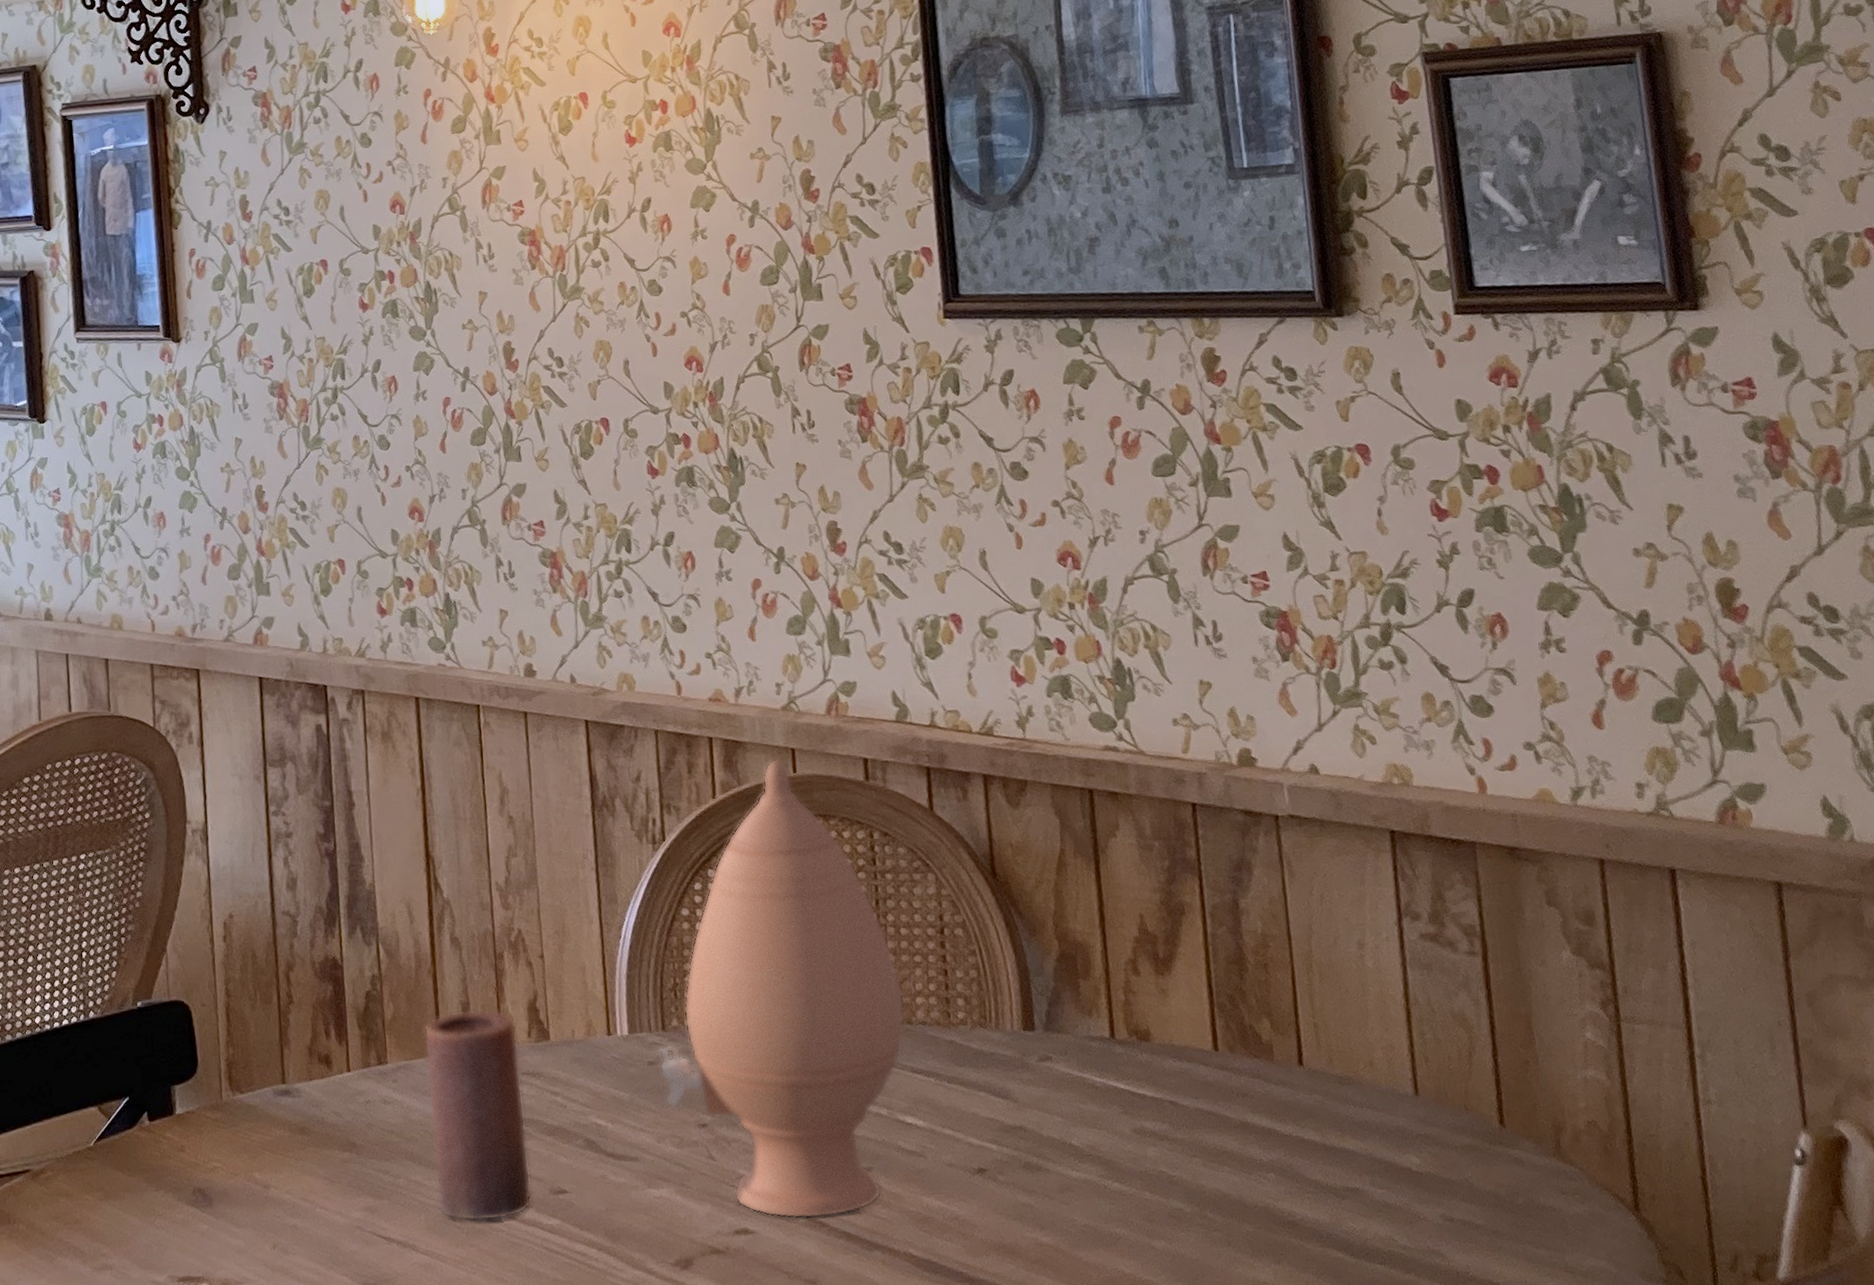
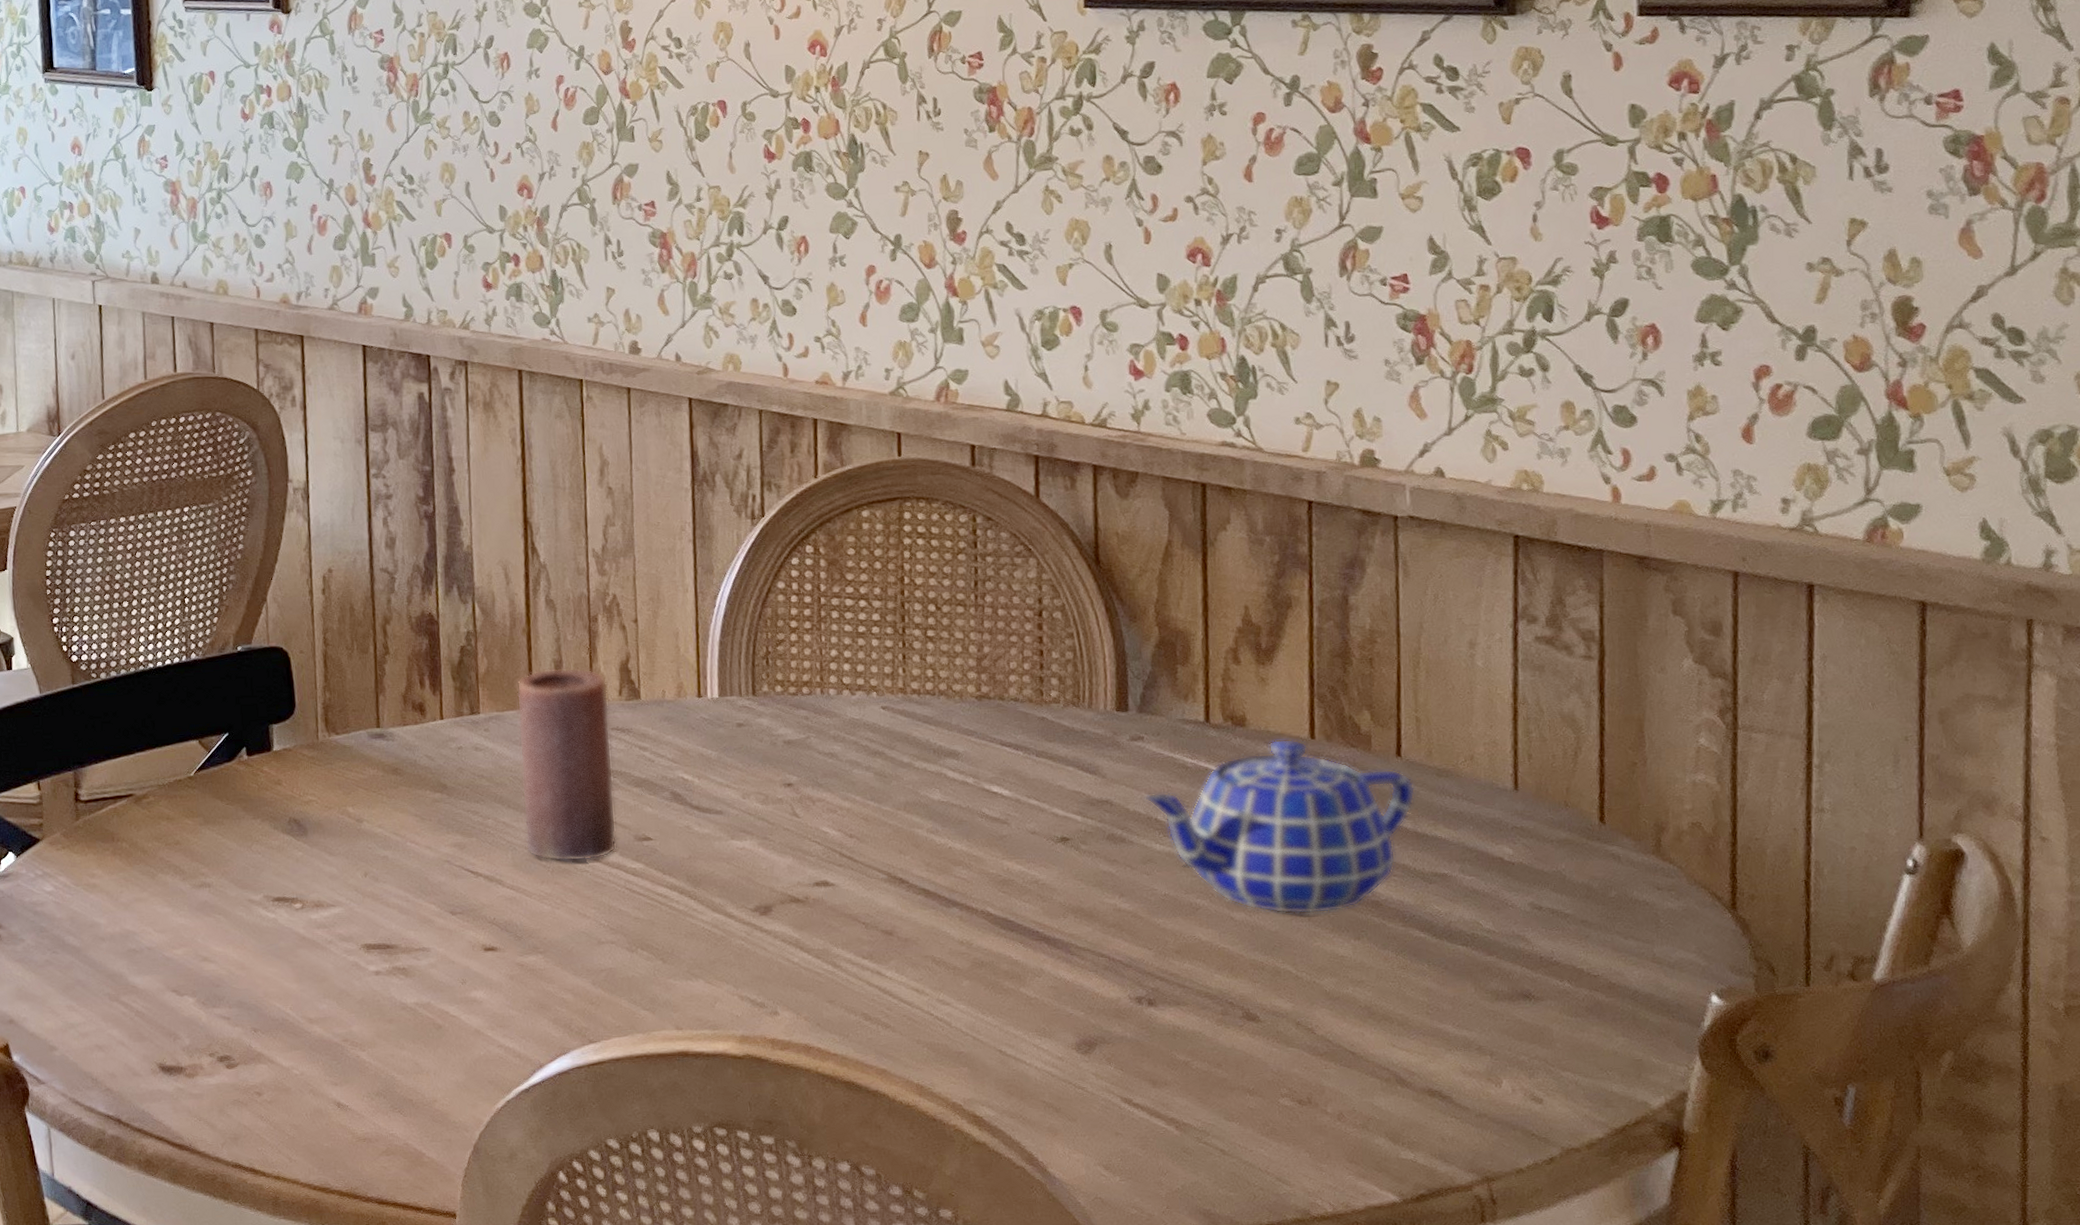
vase: present [656,758,905,1219] -> none [746,441,998,875]
teapot: none [1057,1052,1321,1240] -> present [1145,739,1416,914]

